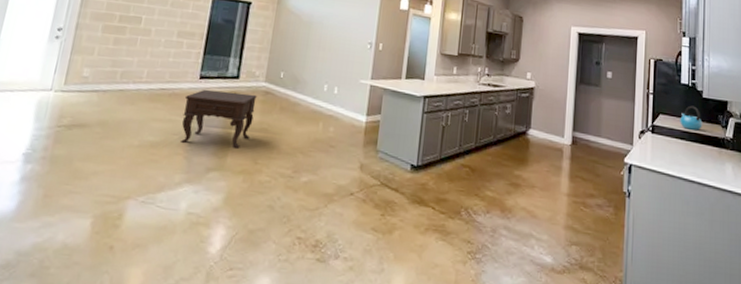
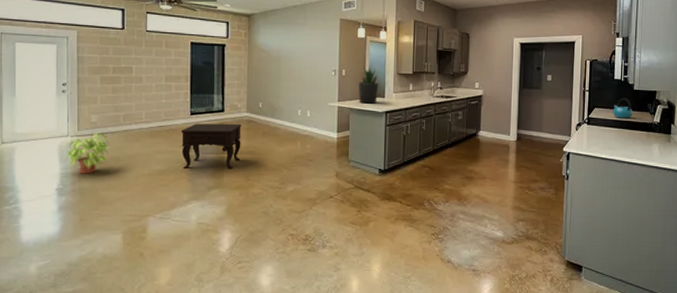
plant: none [41,89,99,139] -> present [64,132,110,174]
planter: none [394,42,421,86] -> present [358,67,379,104]

